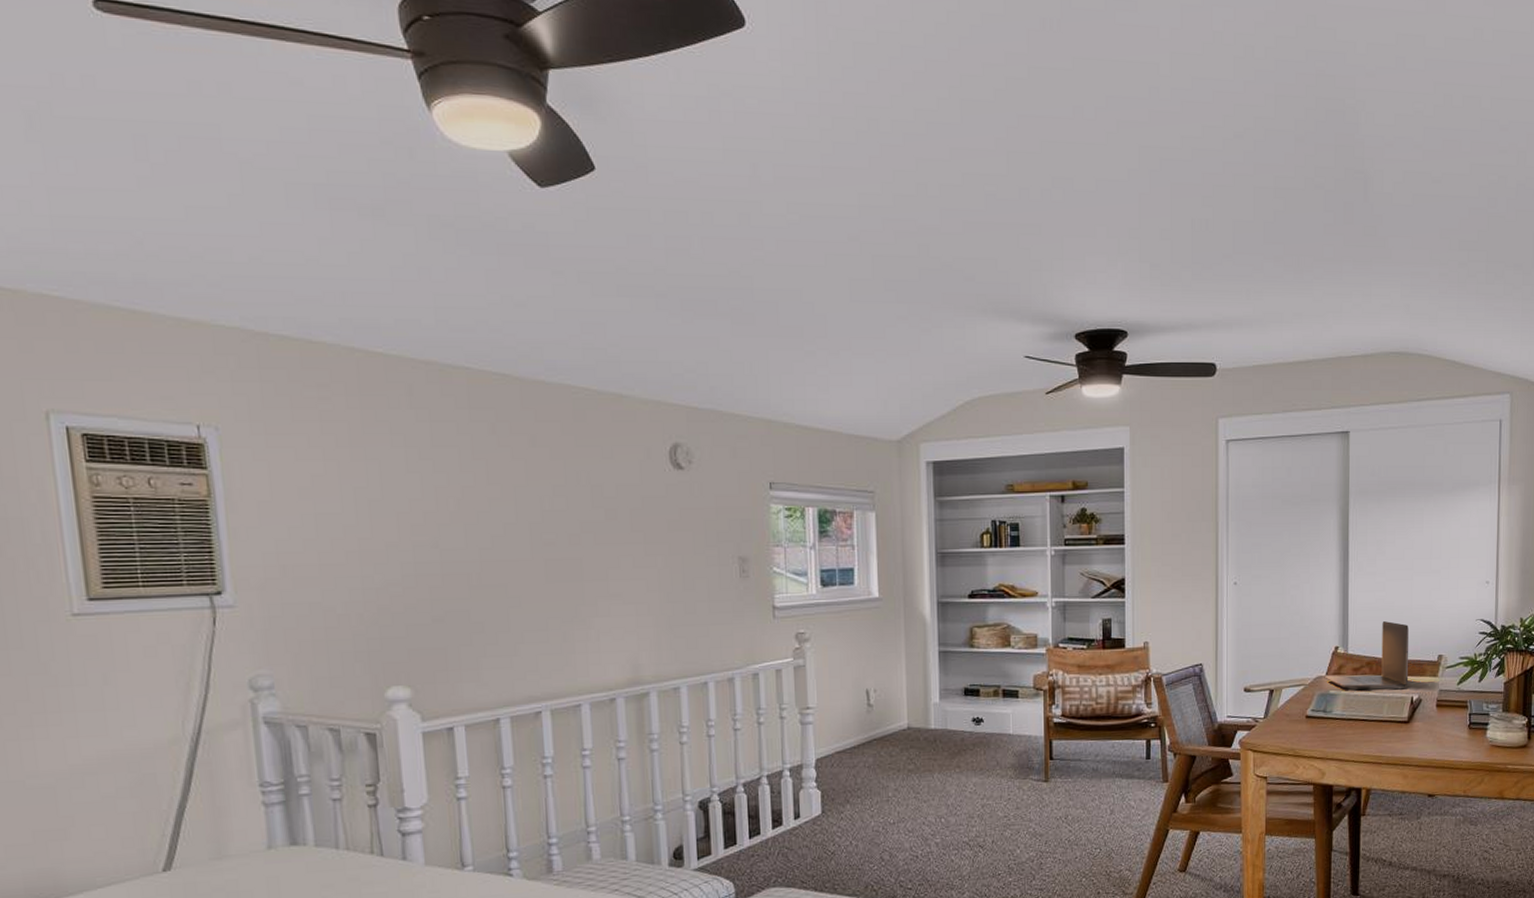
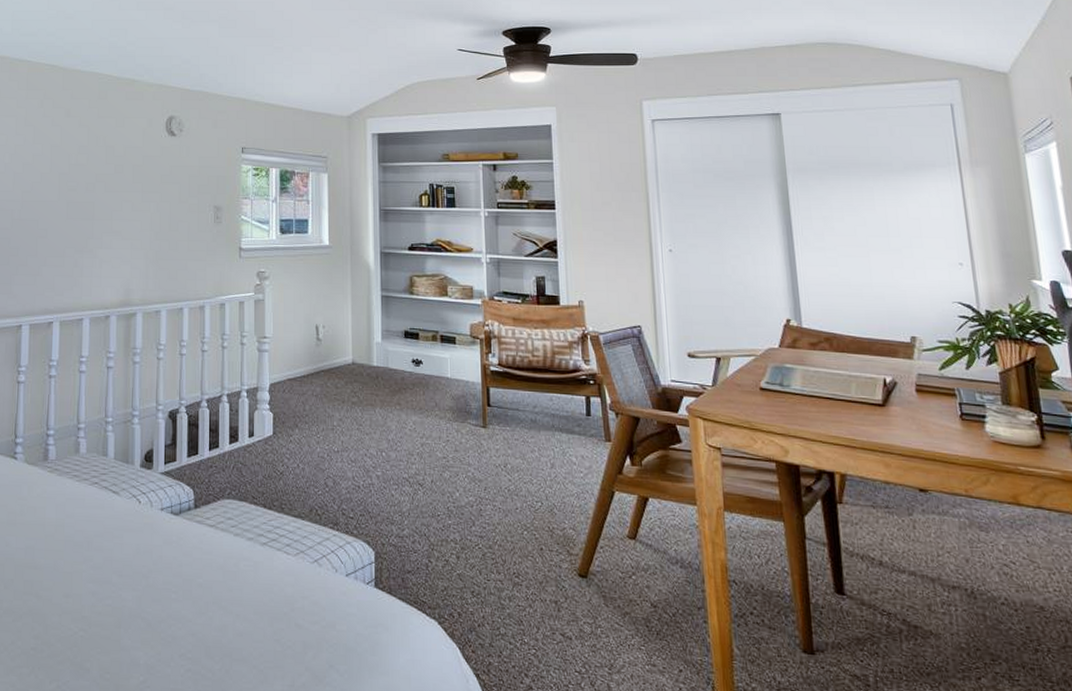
laptop computer: present [1323,621,1409,691] -> none [775,297,878,370]

